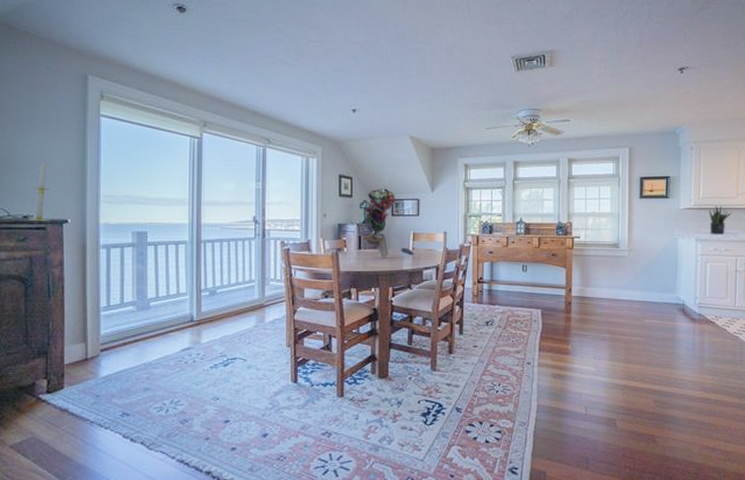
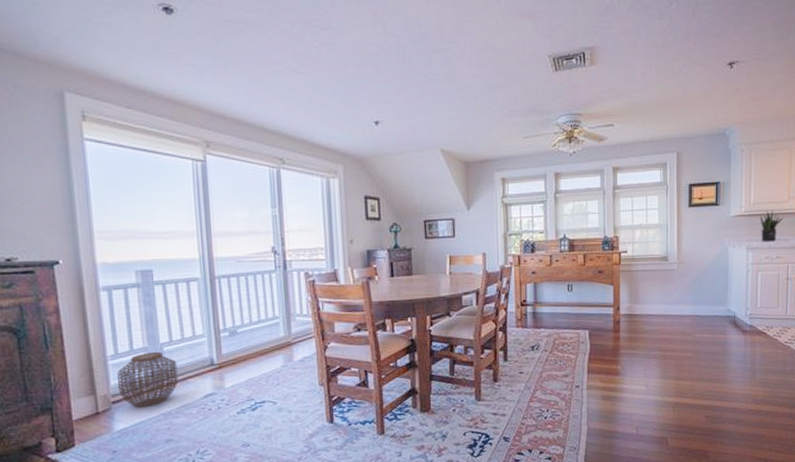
candle: present [27,161,51,222] -> none [10,195,38,265]
woven basket: none [107,306,161,356] -> present [117,351,179,408]
bouquet: present [358,188,414,258] -> none [390,209,452,285]

